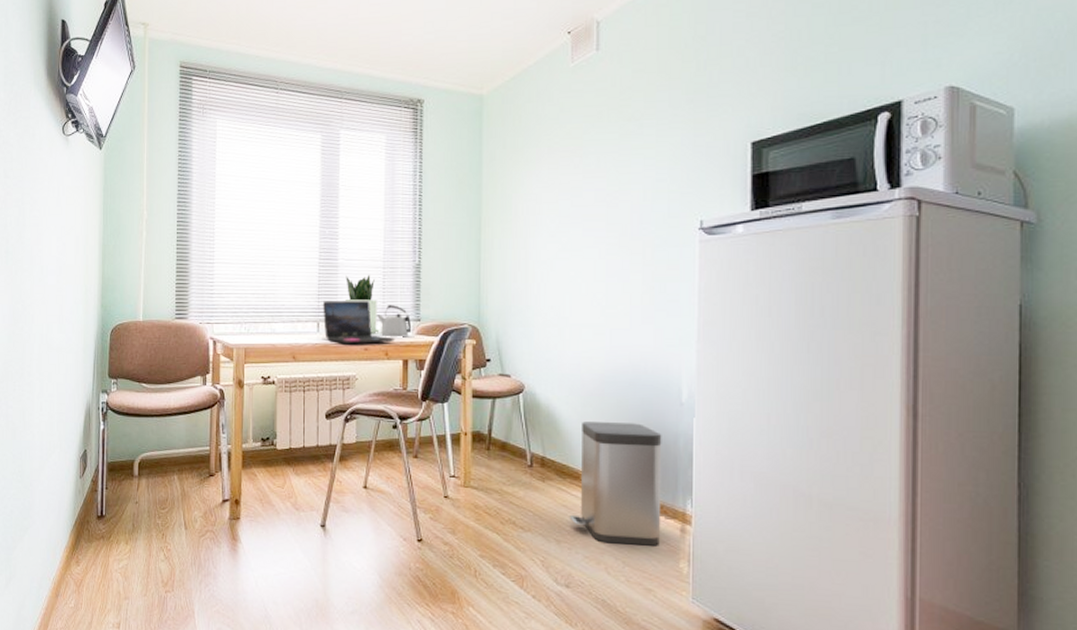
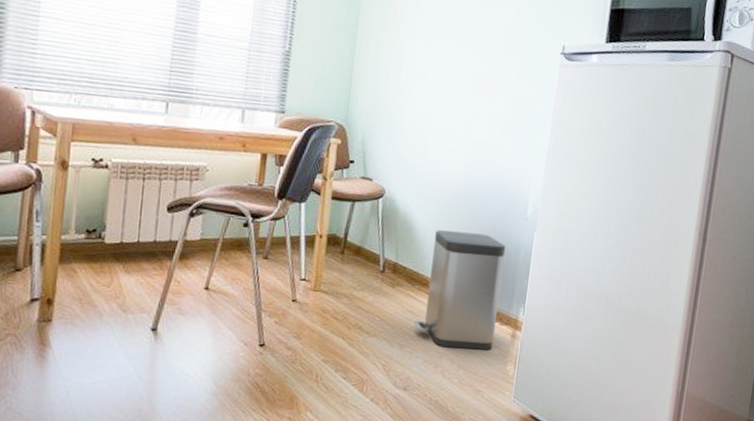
laptop: present [323,301,396,344] -> none [173,79,256,134]
planter: present [345,274,380,334] -> none [202,53,239,123]
kettle: present [376,305,412,337] -> none [235,92,275,129]

